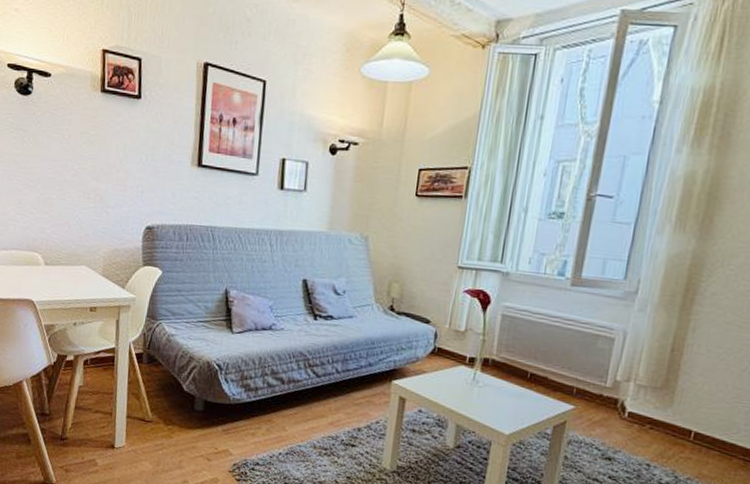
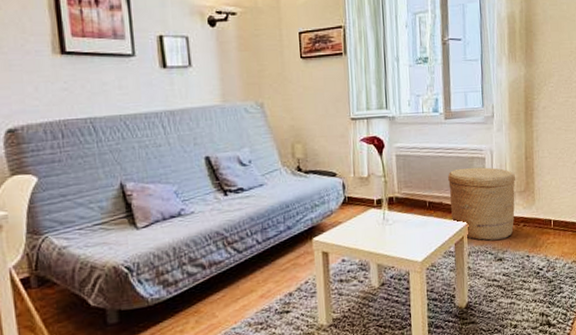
woven basket: none [556,344,653,437] -> present [448,167,516,241]

